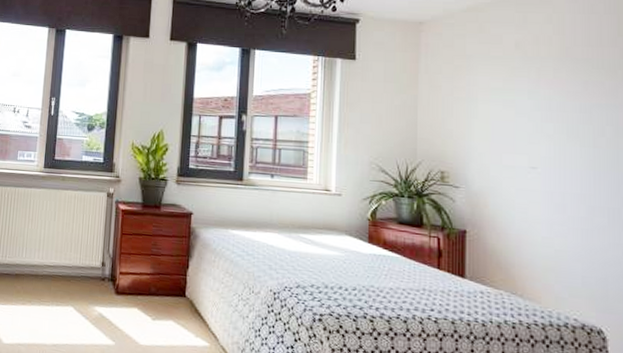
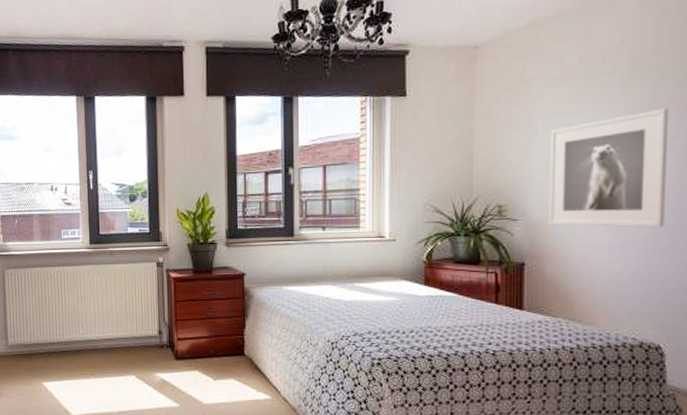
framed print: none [488,96,601,209] -> present [548,108,670,228]

